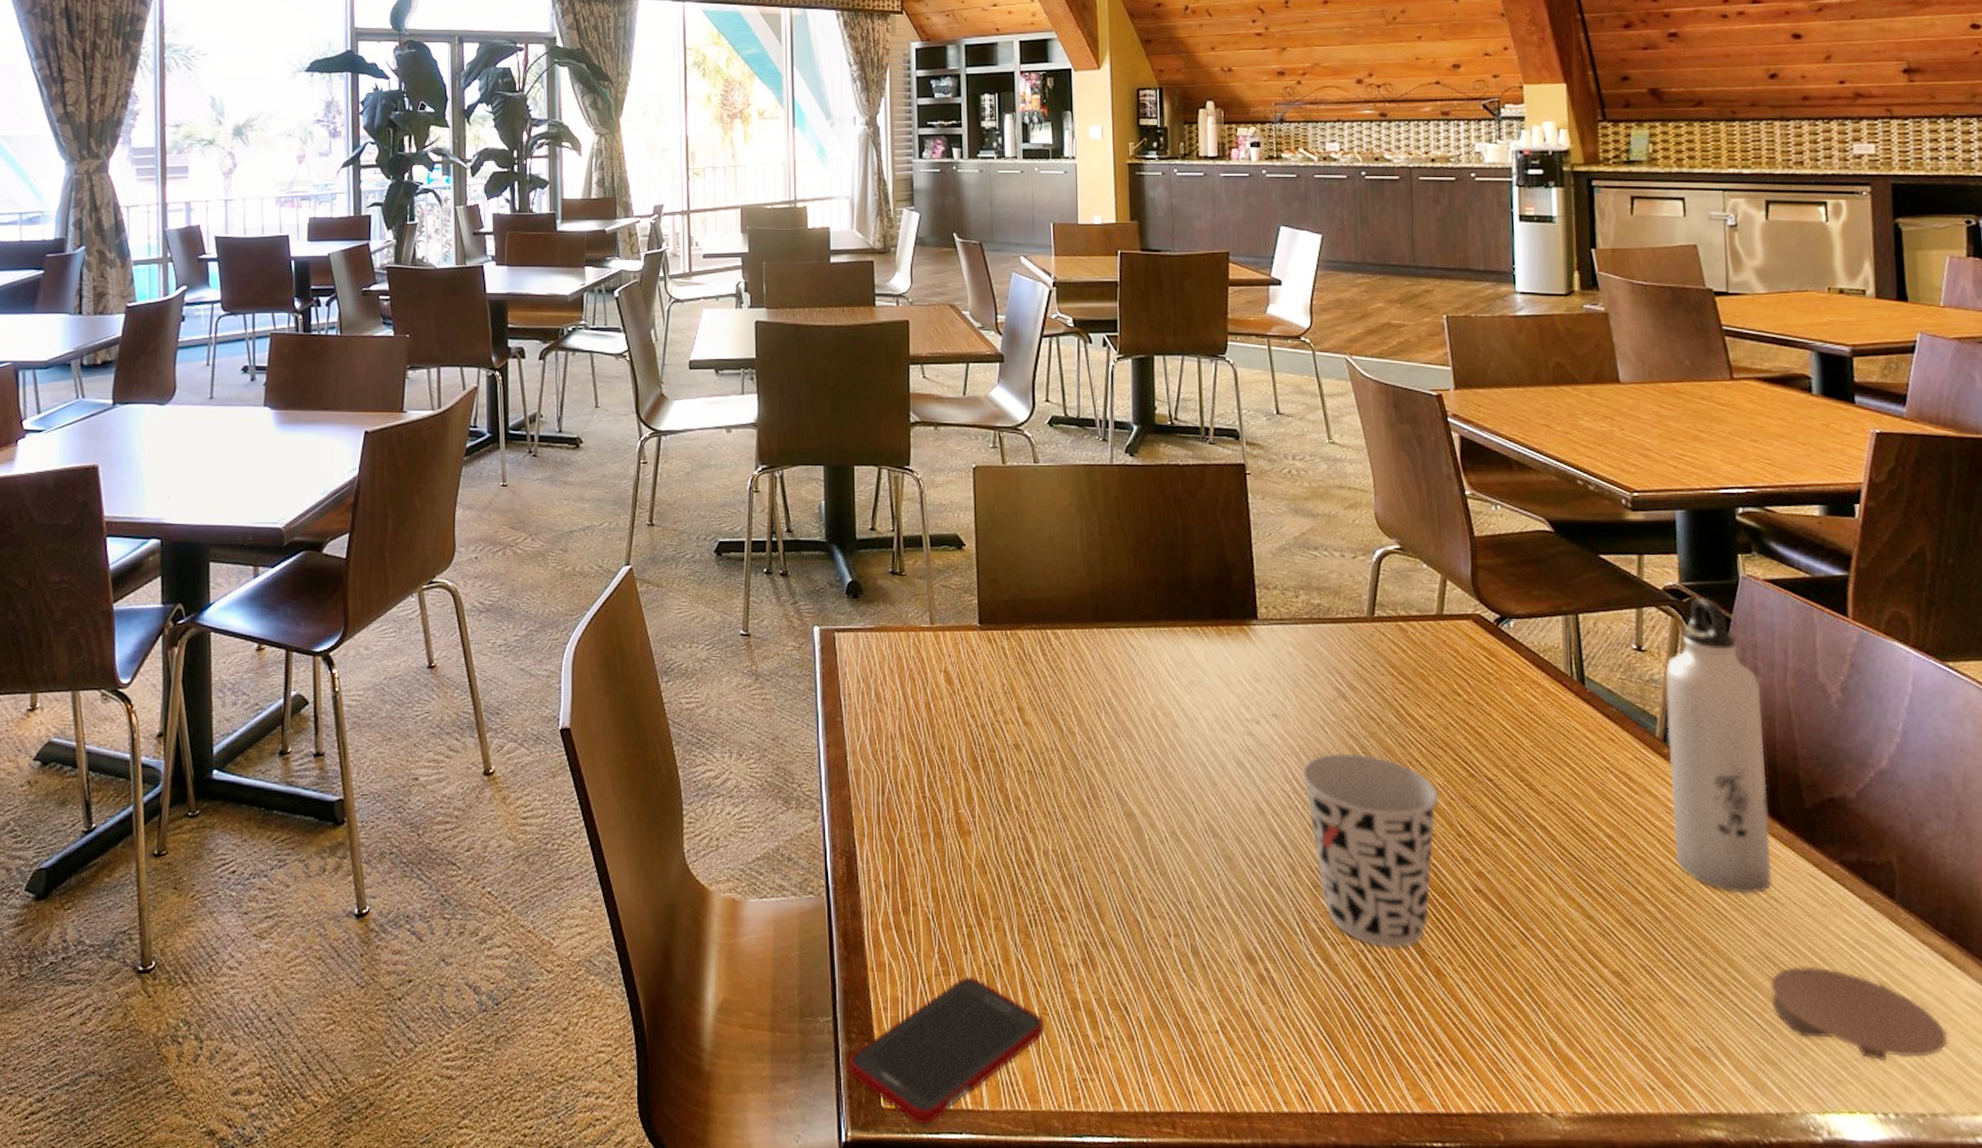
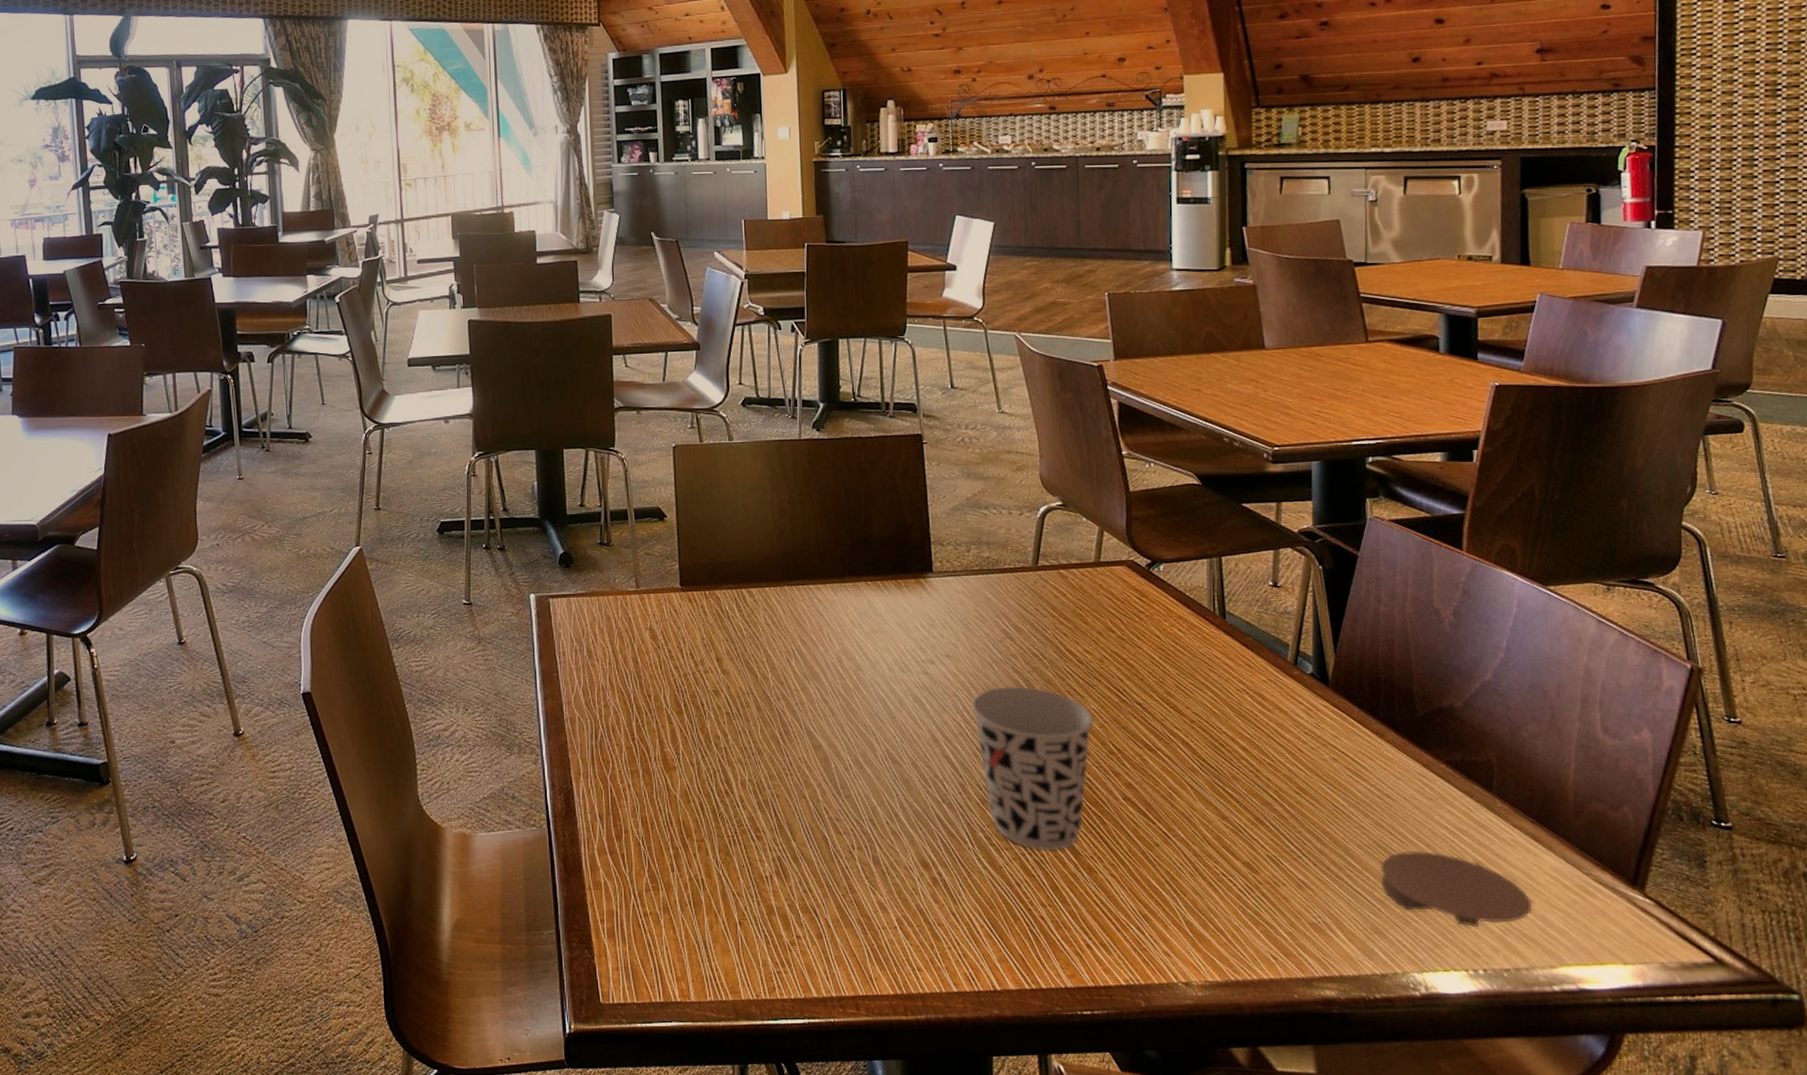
cell phone: present [848,976,1045,1125] -> none [570,890,744,1016]
water bottle: present [1665,597,1773,894] -> none [1297,538,1386,792]

